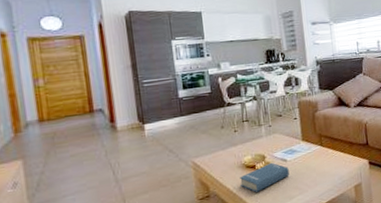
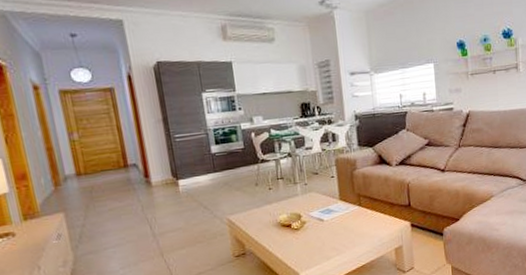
book: present [240,162,289,192] -> none [275,222,326,252]

